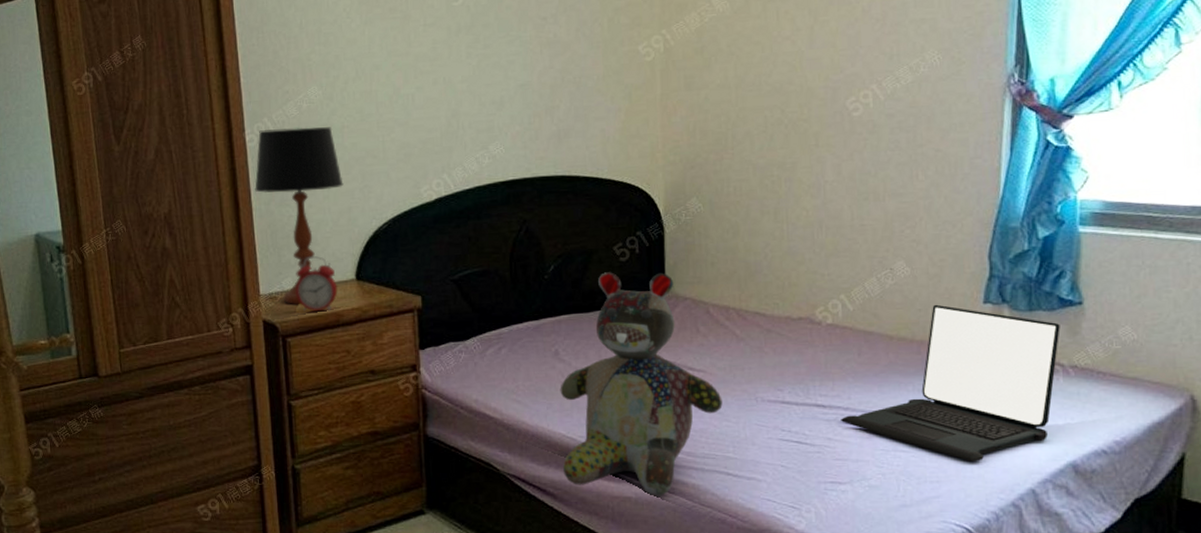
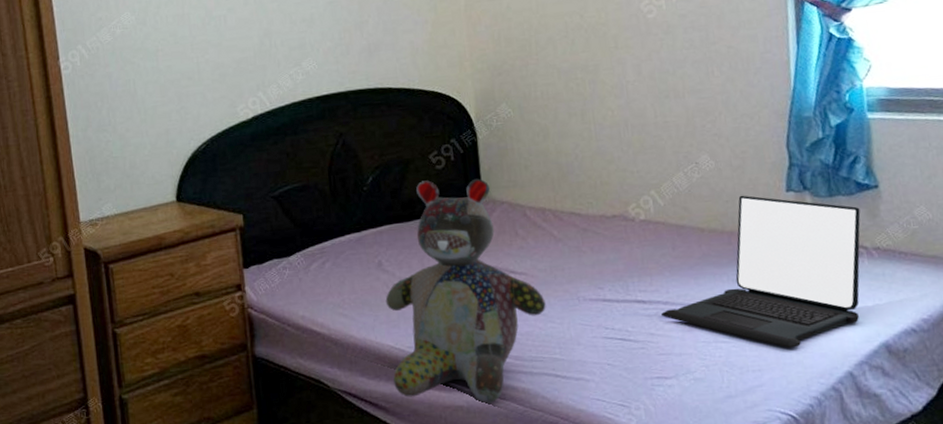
table lamp: present [254,127,344,304] -> none [71,51,160,230]
alarm clock: present [295,256,338,312] -> none [115,180,159,237]

